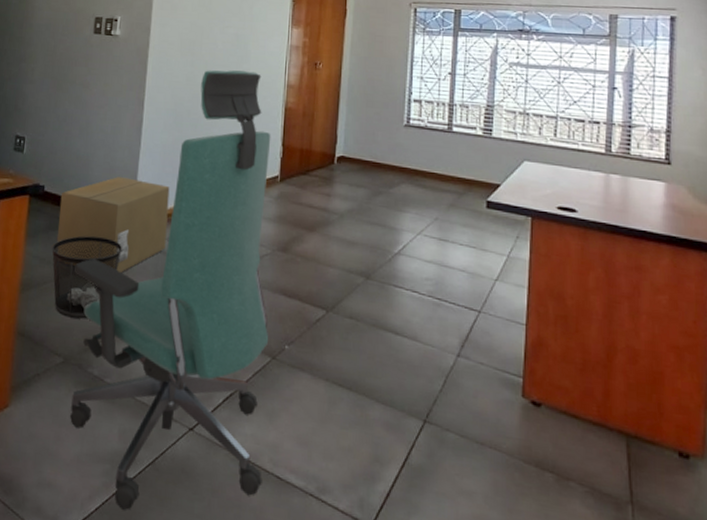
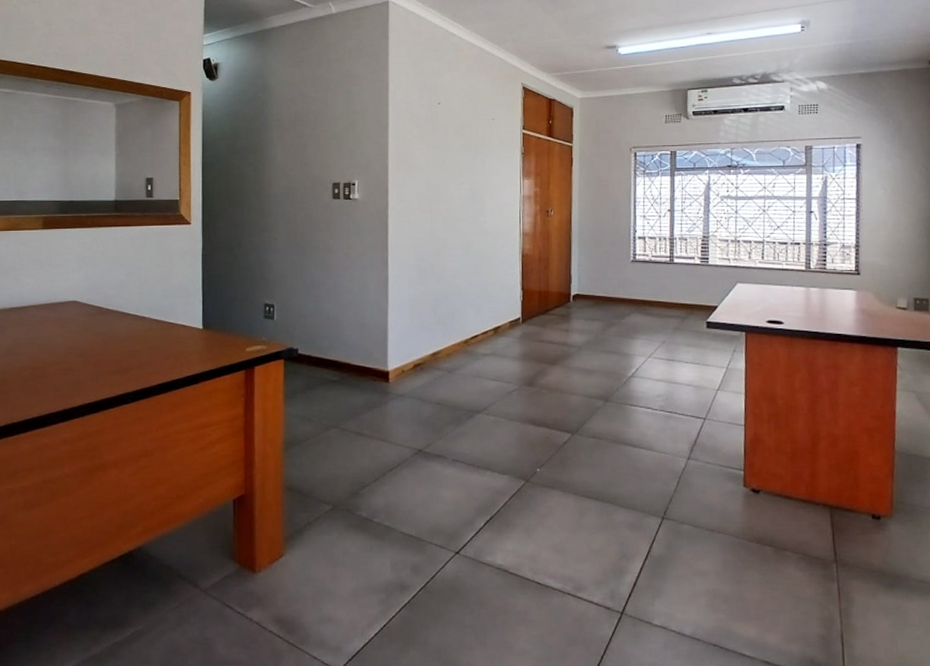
waste bin: present [52,235,122,319] -> none [311,390,379,468]
box: present [57,177,170,274] -> none [315,333,420,422]
chair: present [70,70,271,510] -> none [335,223,525,631]

